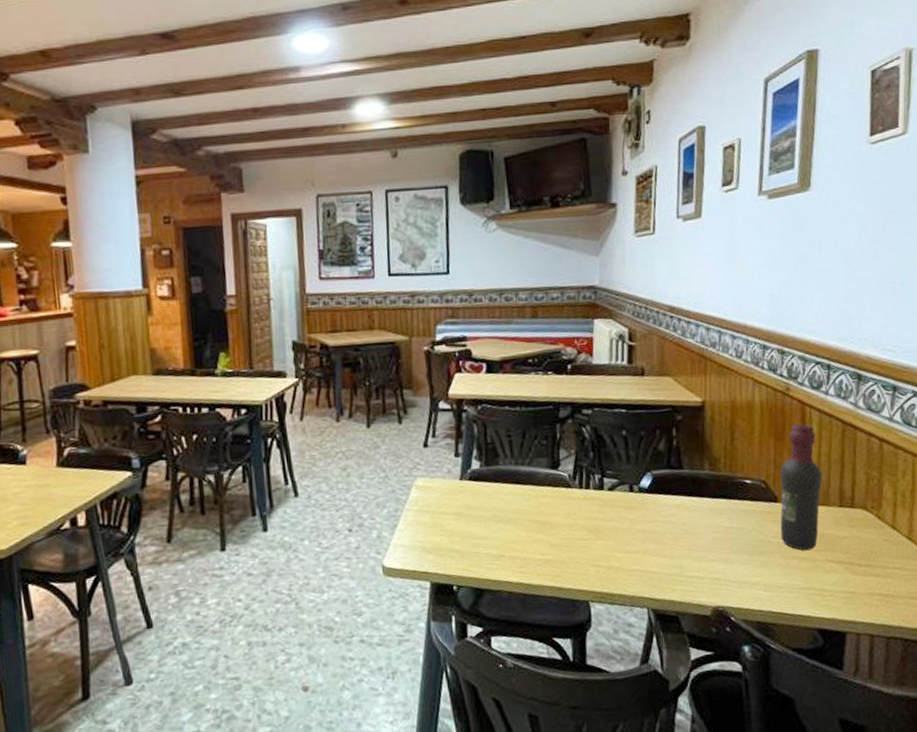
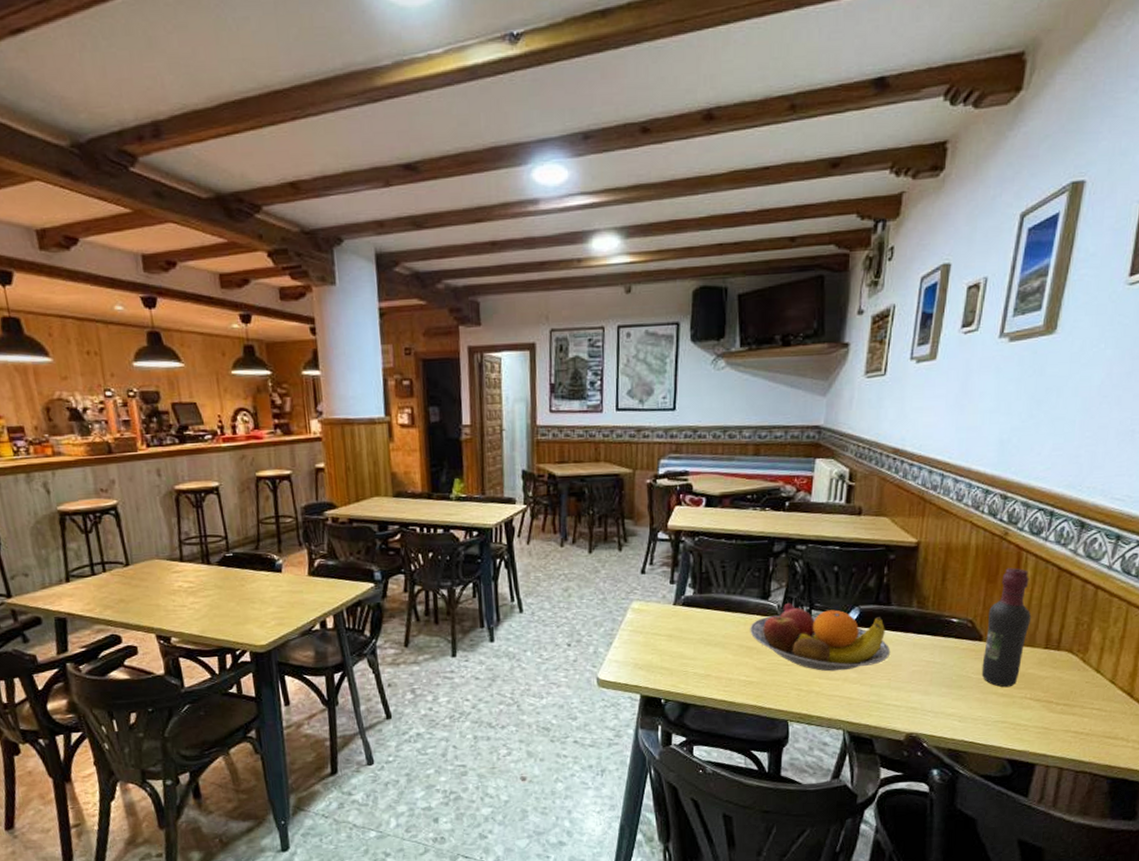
fruit bowl: none [541,471,688,544] -> present [750,602,891,672]

